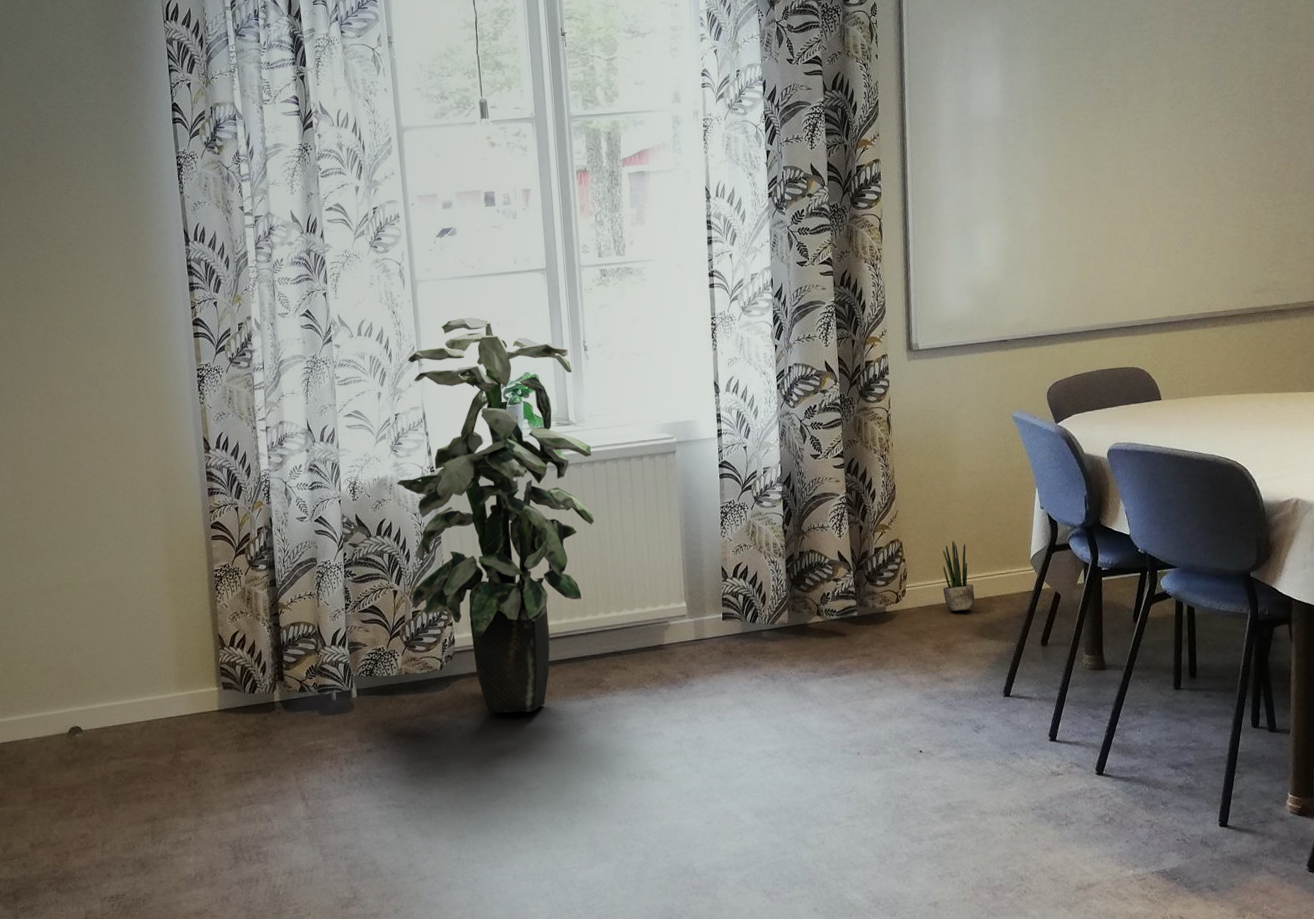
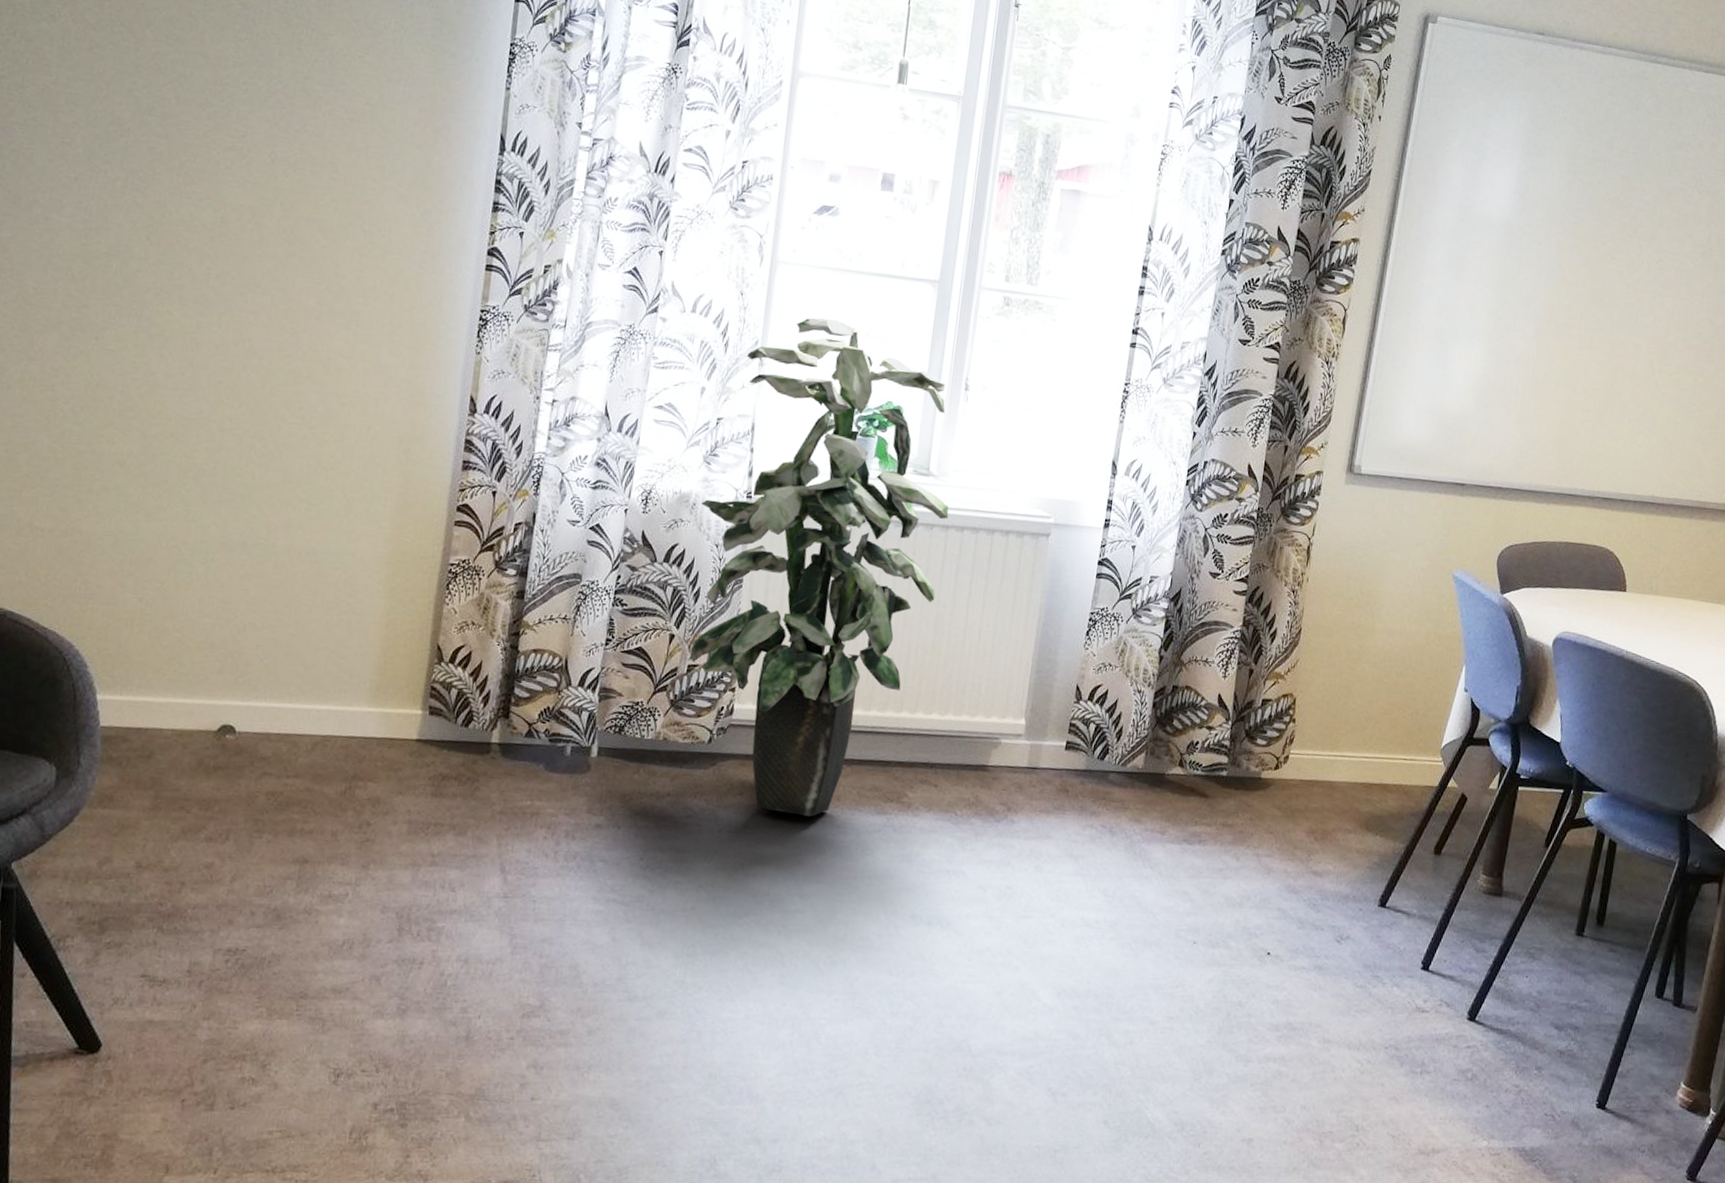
potted plant: present [942,541,975,611] -> none [1332,708,1370,795]

